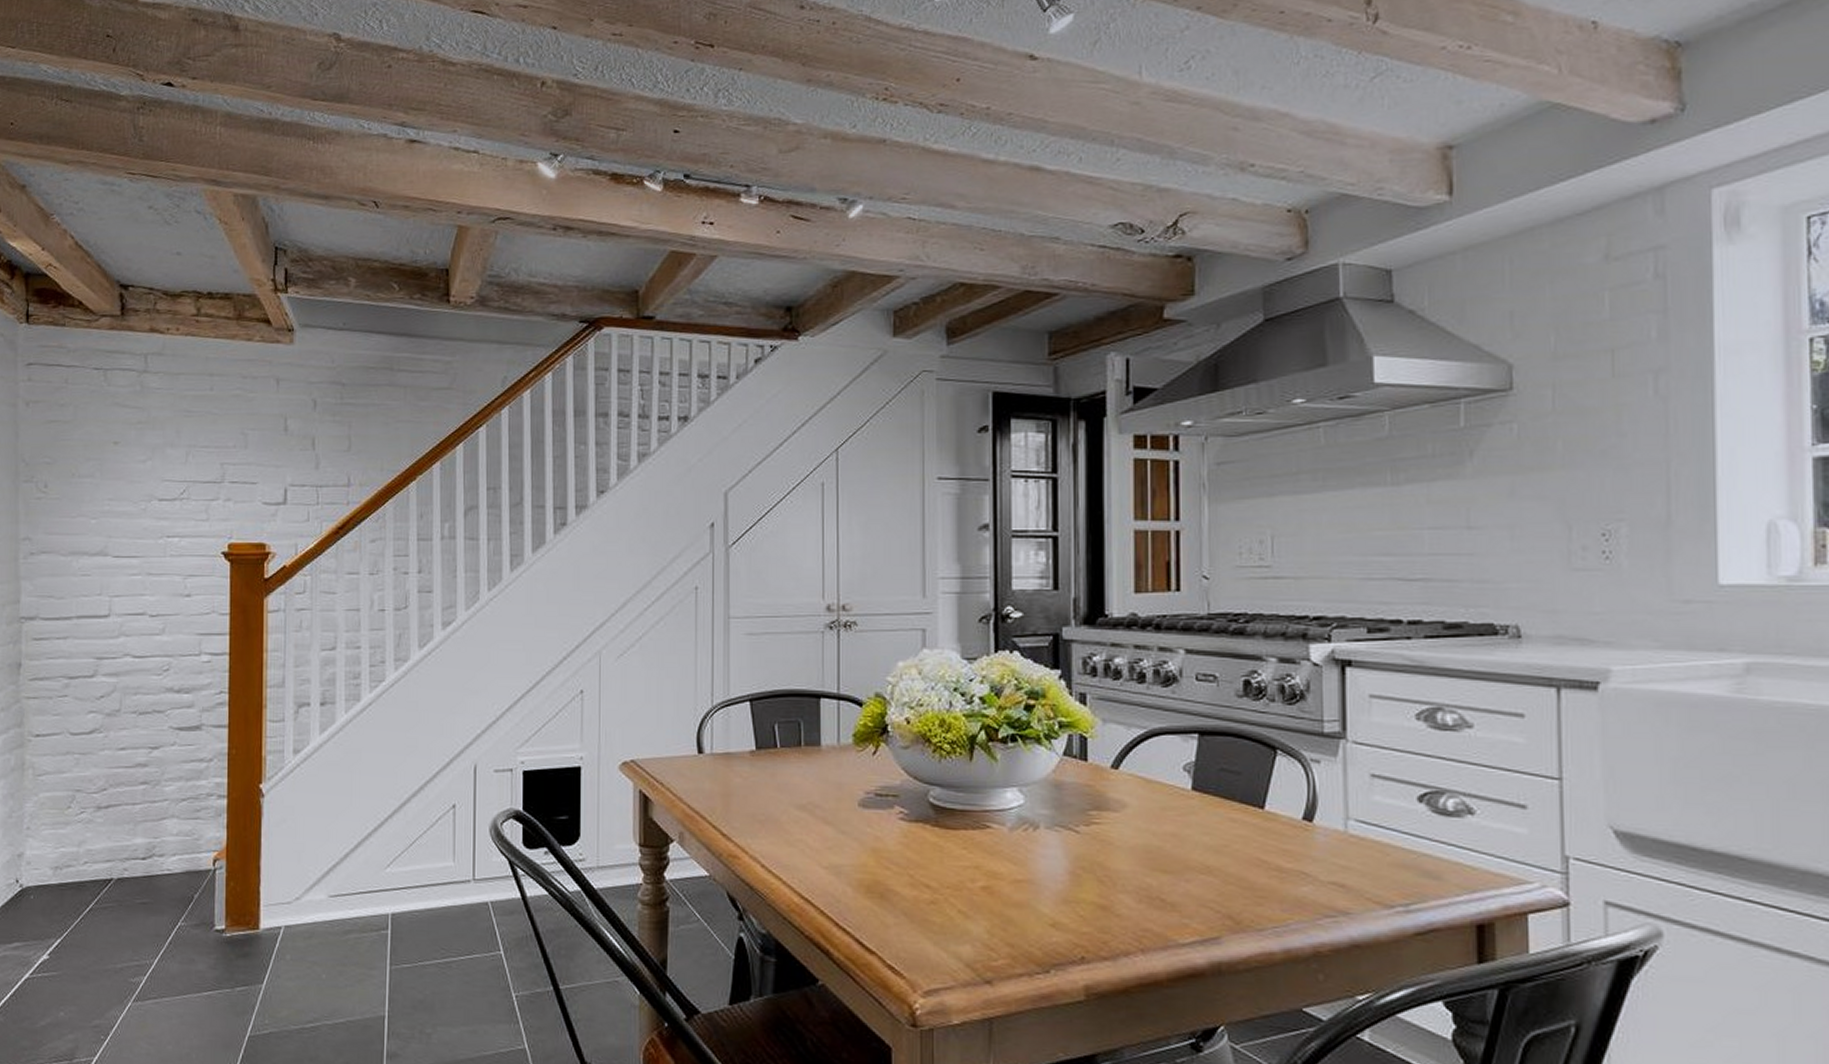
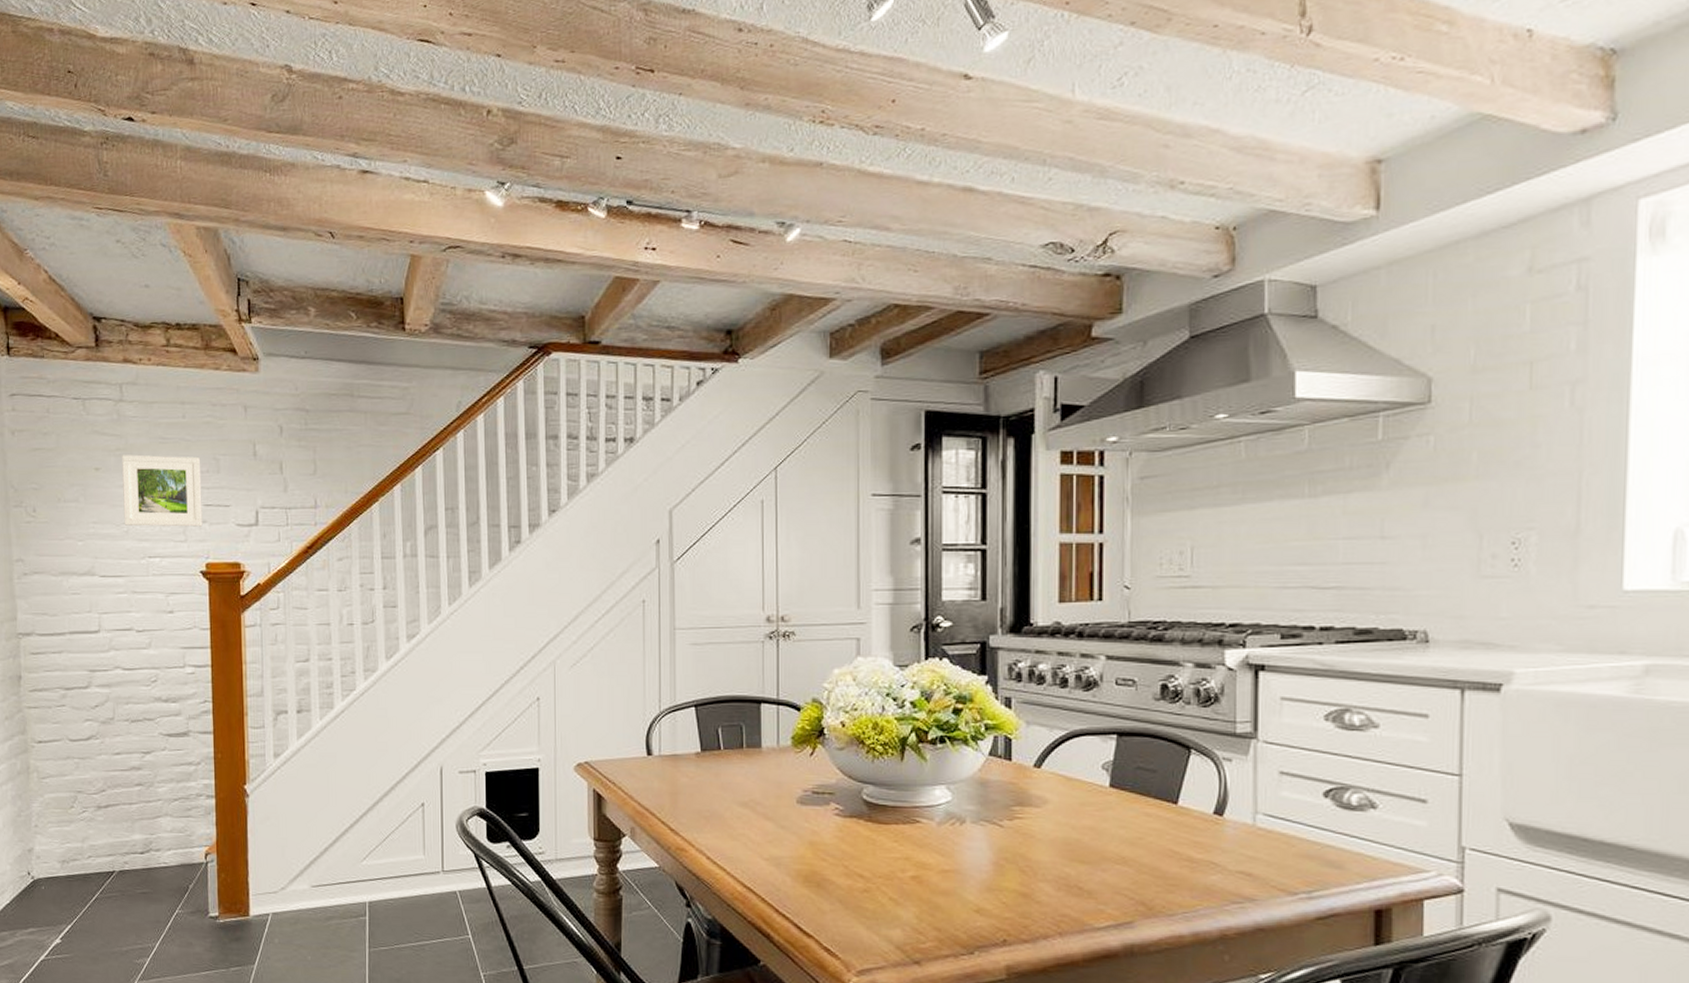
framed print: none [142,428,228,505] -> present [122,454,203,527]

